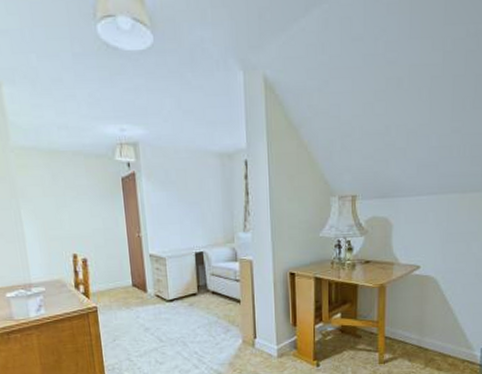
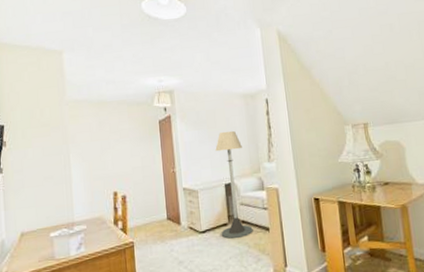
floor lamp: none [185,194,223,310] -> present [215,130,253,240]

